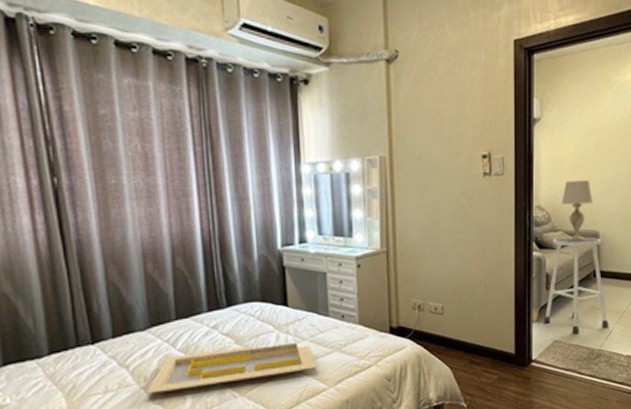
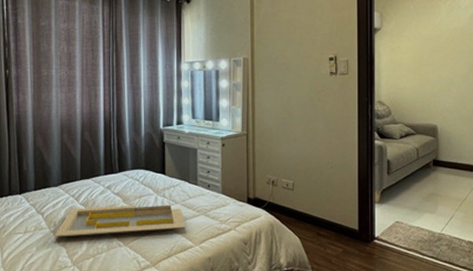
stool: present [543,237,609,333] -> none [385,129,450,216]
table lamp: present [562,179,593,241] -> none [401,80,430,133]

